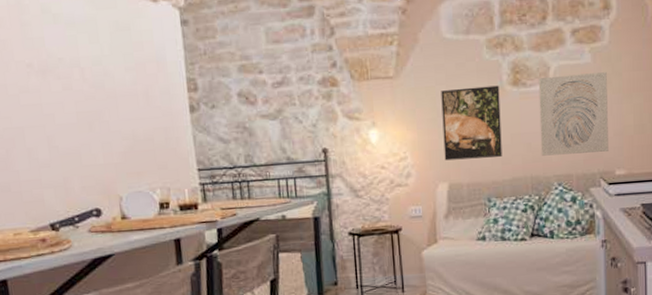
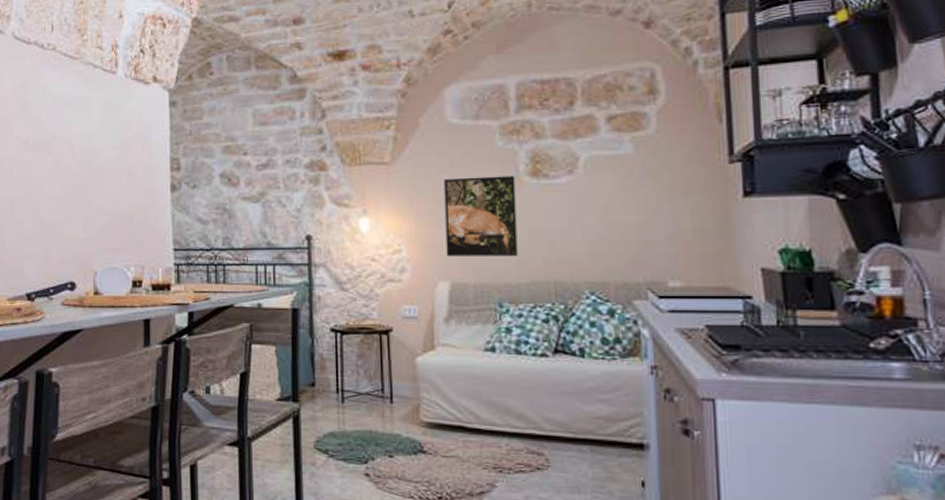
wall art: present [538,72,608,156] -> none [564,165,658,259]

